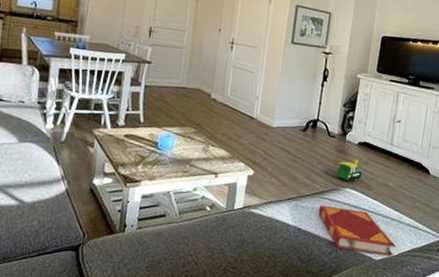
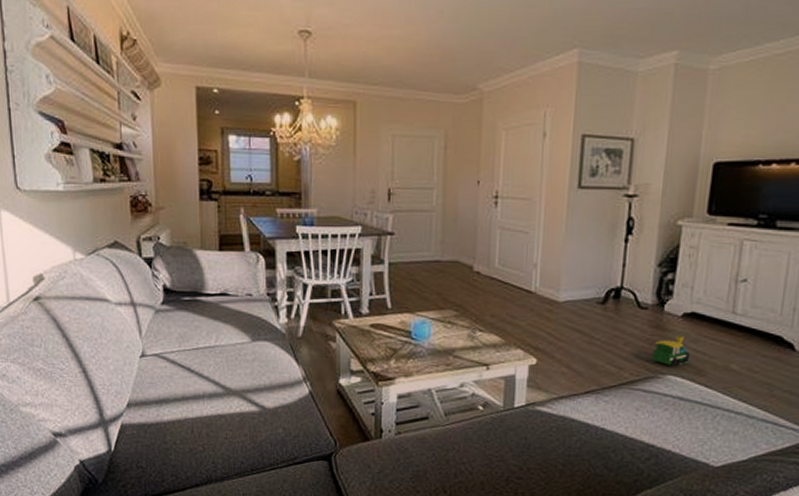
hardback book: present [318,205,396,257] -> none [628,398,745,463]

